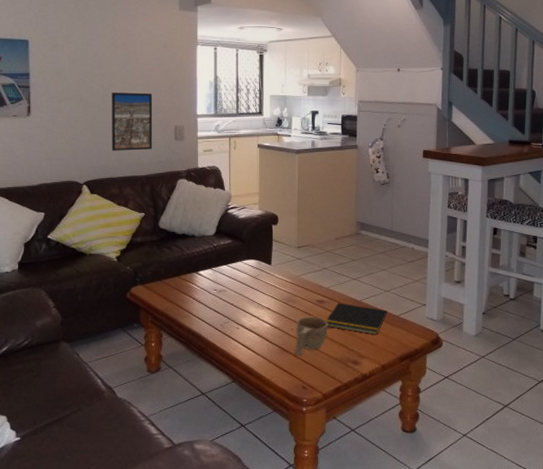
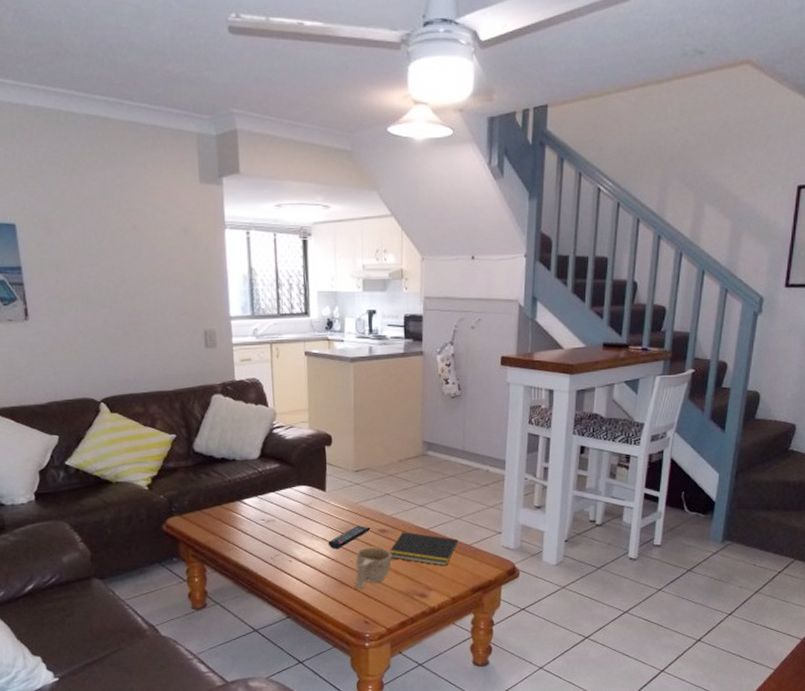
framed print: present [111,92,153,151] -> none [124,289,179,362]
remote control: none [271,296,310,318] -> present [328,525,371,549]

